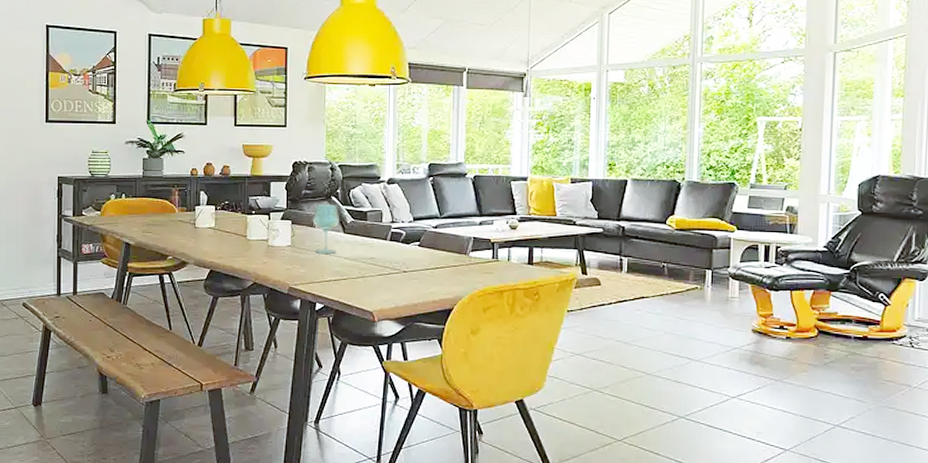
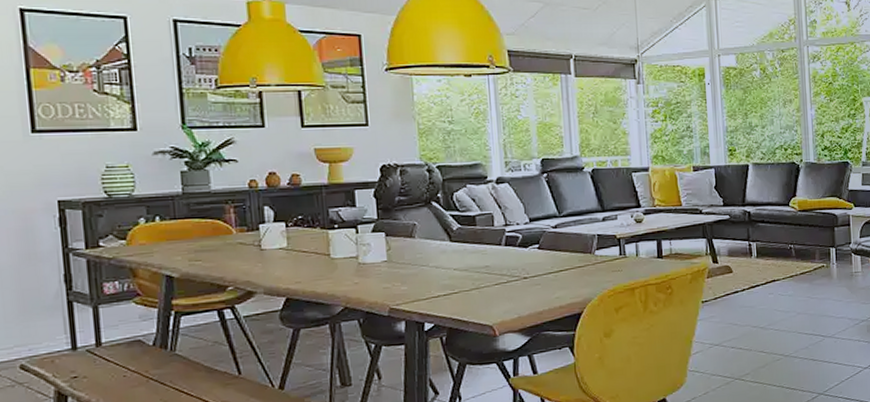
wine glass: present [313,204,340,254] -> none [411,210,444,267]

